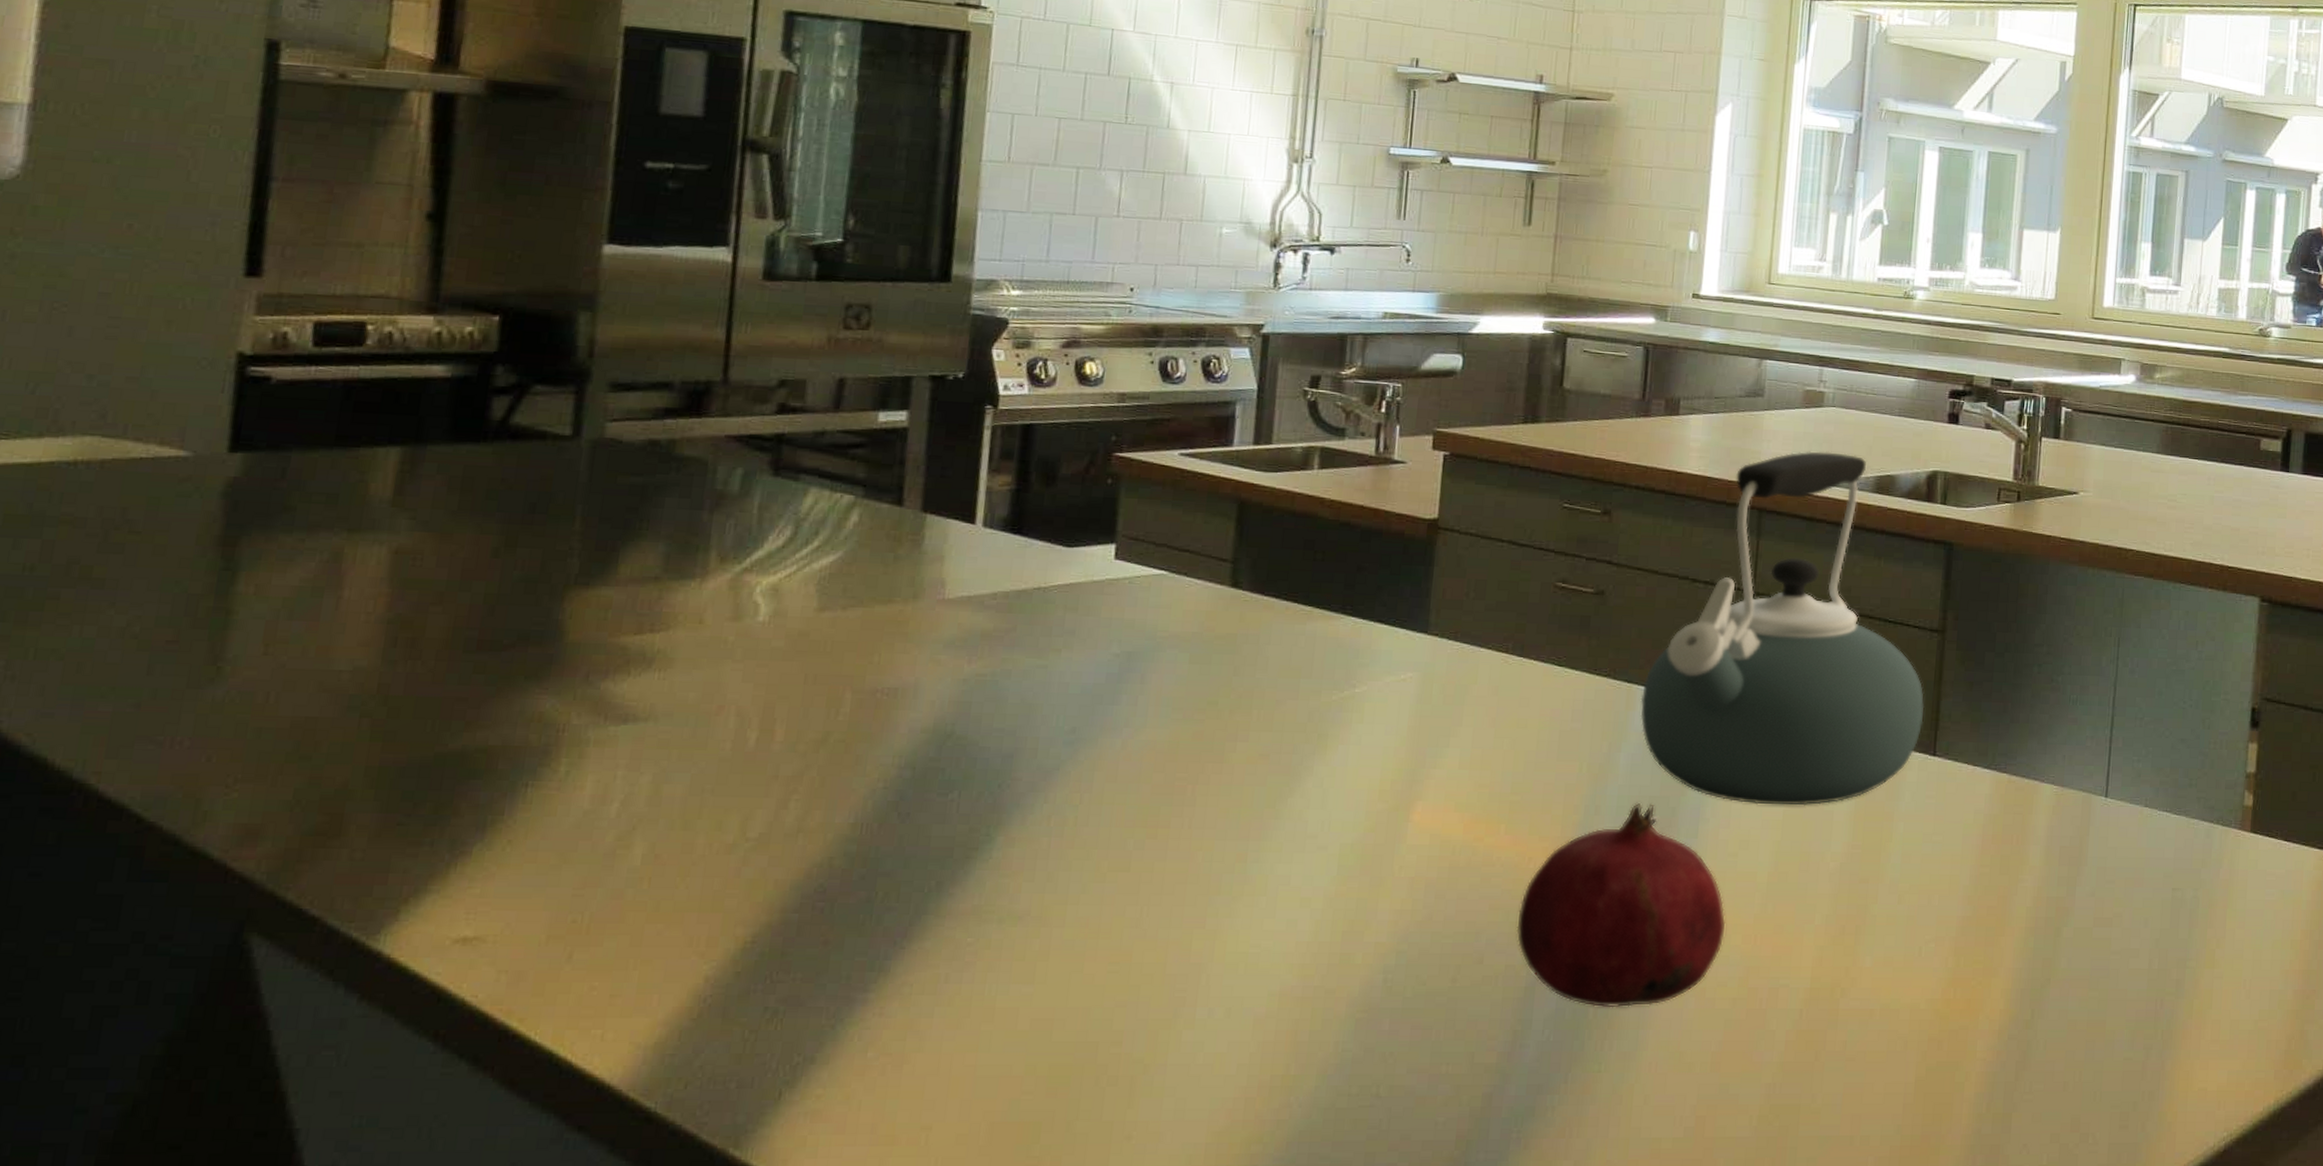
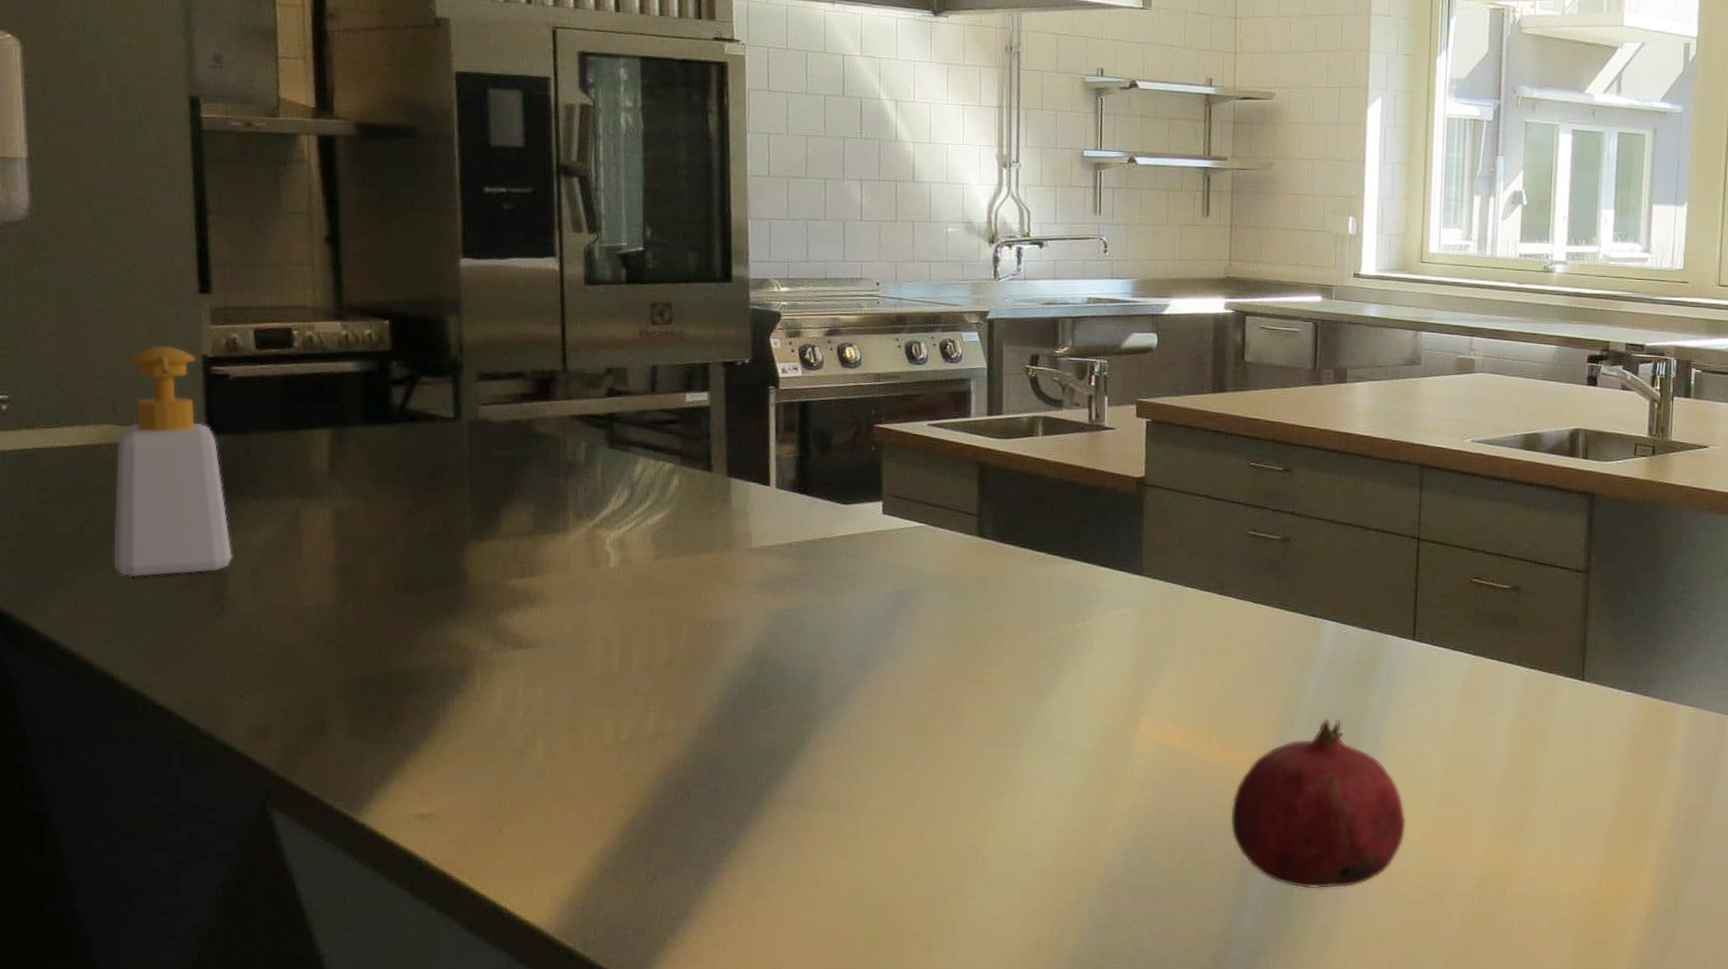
soap bottle: none [71,339,244,632] -> present [113,346,233,577]
kettle: present [1640,451,1925,806] -> none [1324,413,1573,723]

